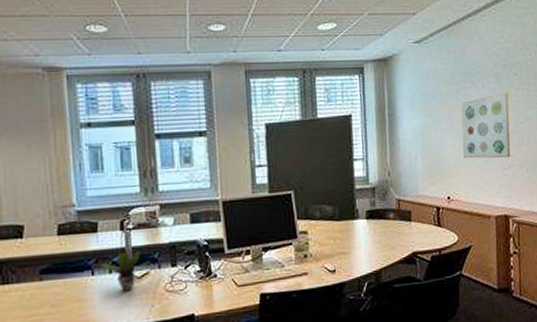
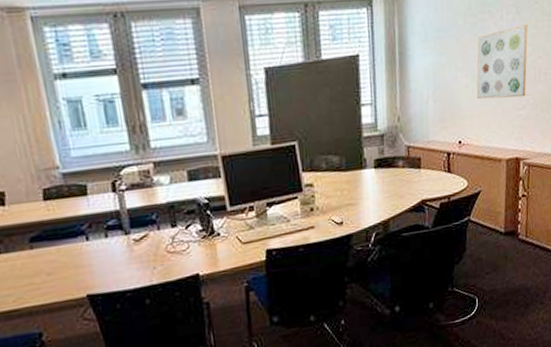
potted plant: present [99,250,150,292] -> none [94,212,149,256]

